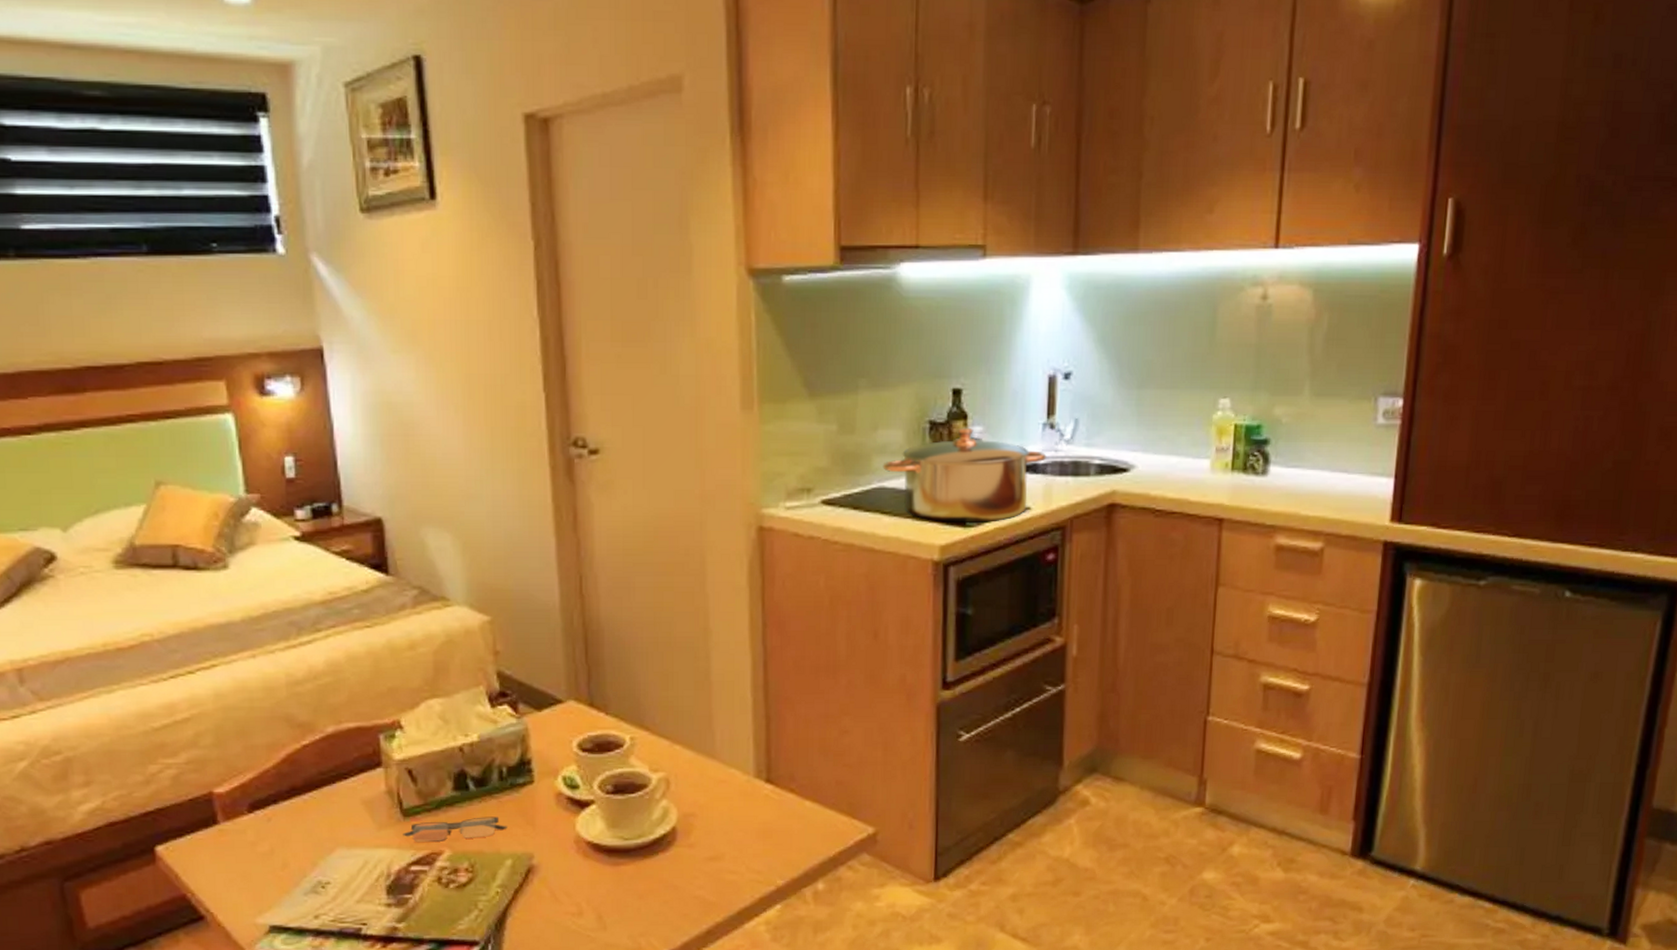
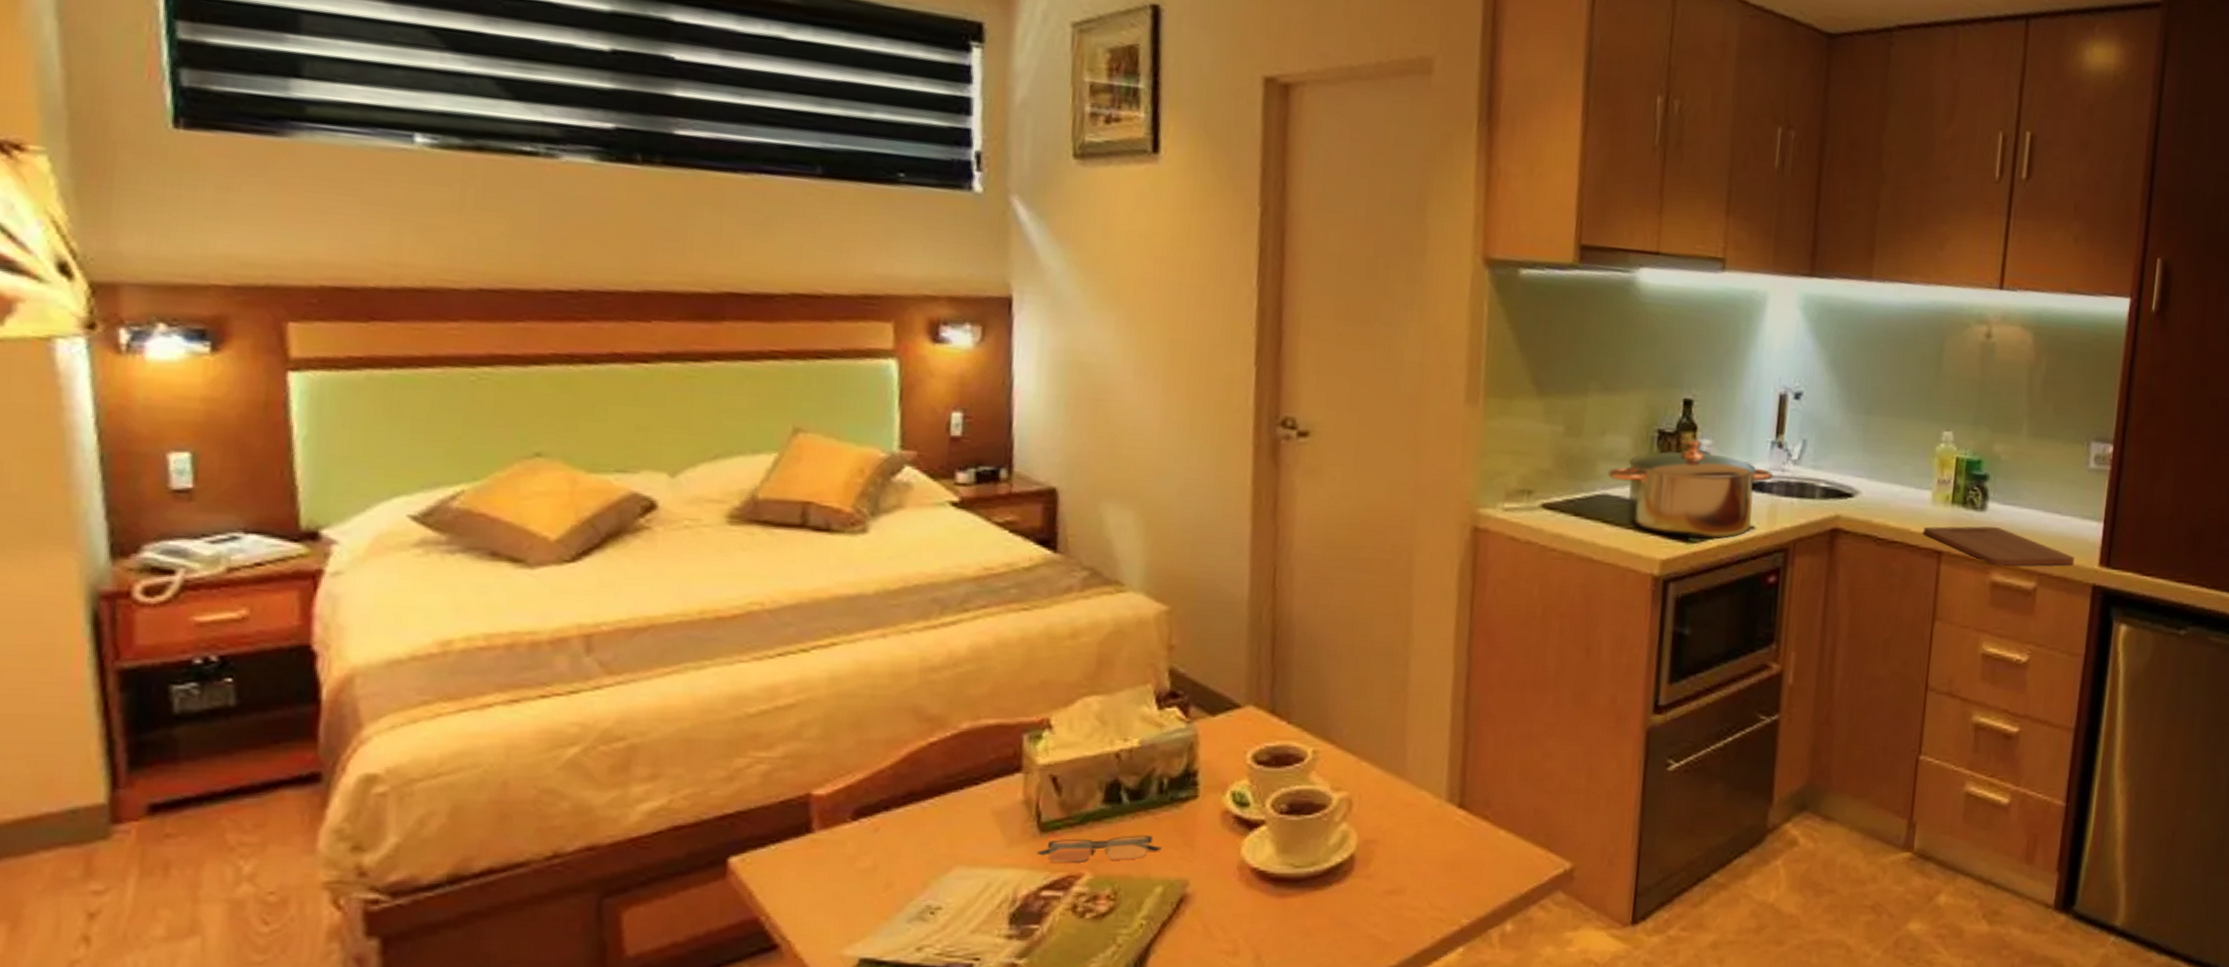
cutting board: none [1202,490,1364,529] -> present [1923,526,2074,567]

